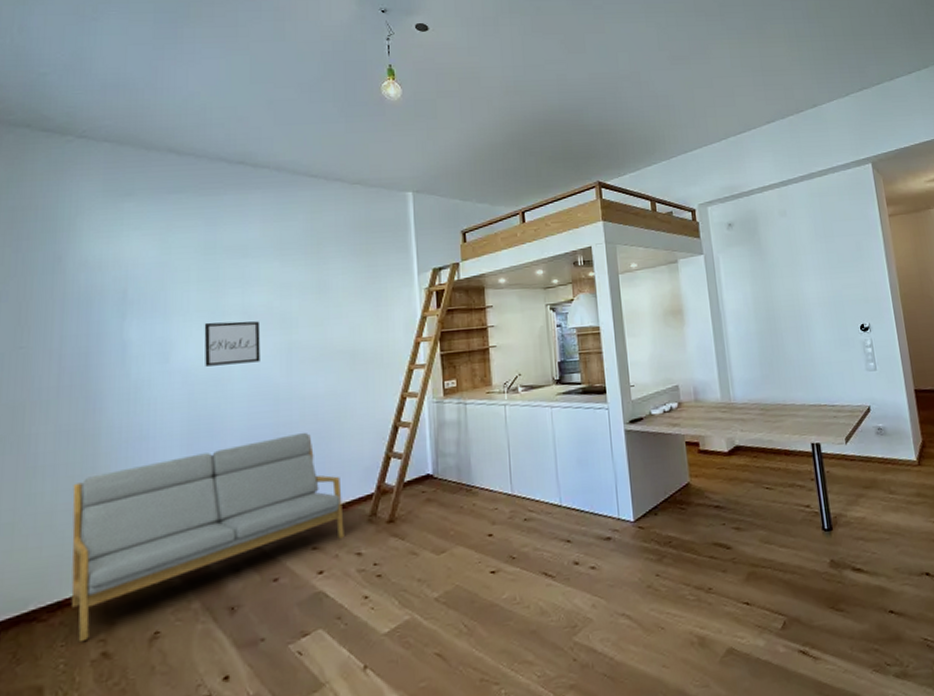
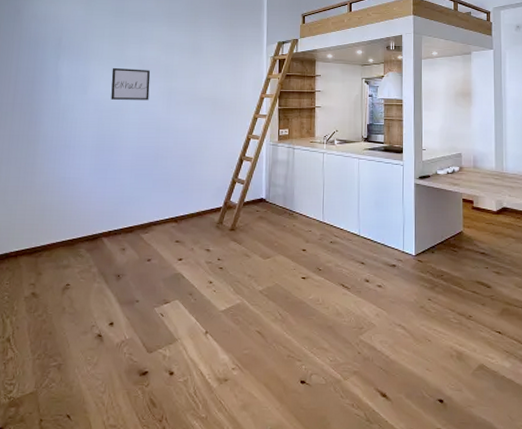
loveseat: present [71,432,344,643] -> none [14,155,199,283]

